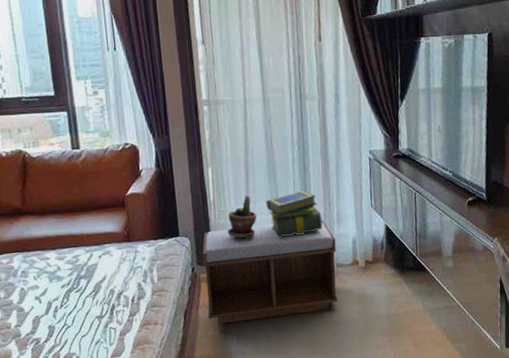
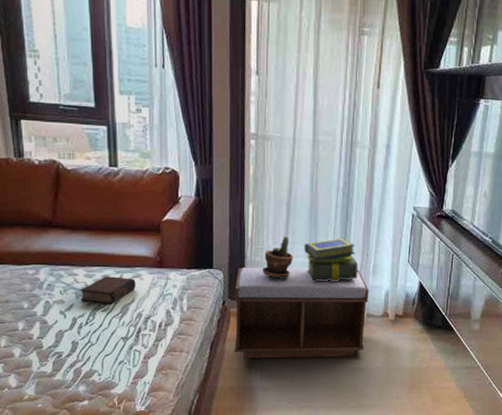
book: none [53,255,106,285] -> present [80,276,136,304]

